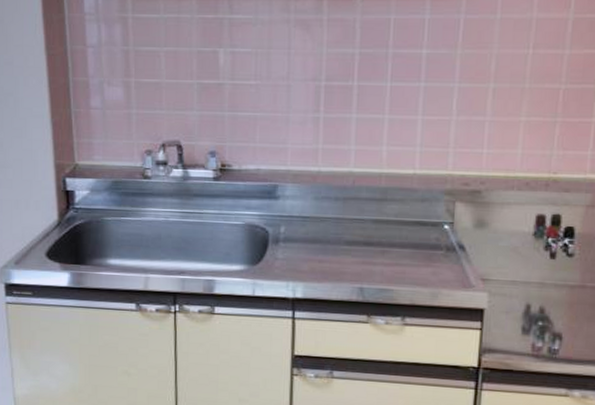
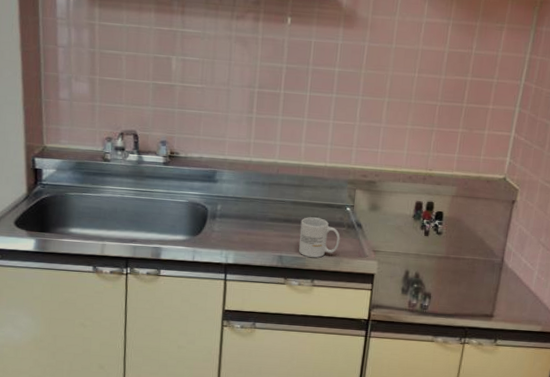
mug: none [384,238,437,289] -> present [299,217,341,258]

